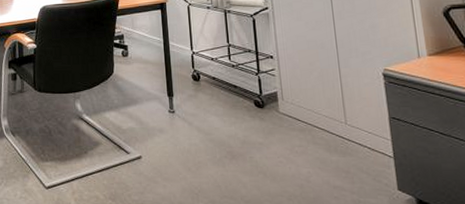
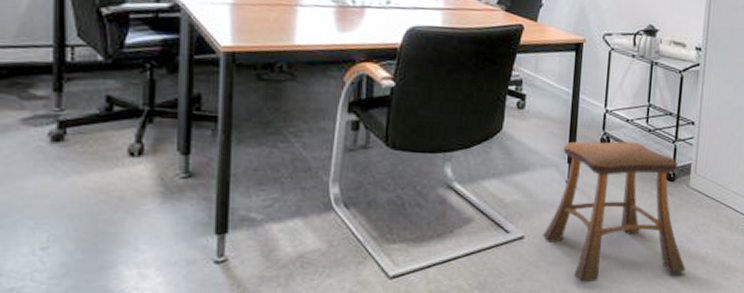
stool: none [156,76,291,197] -> present [543,141,686,283]

